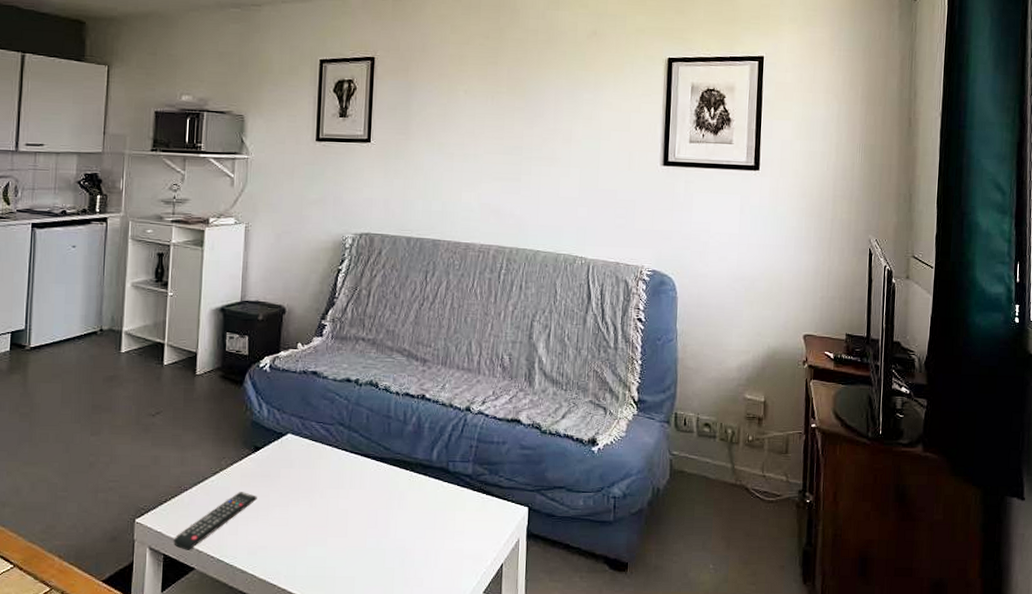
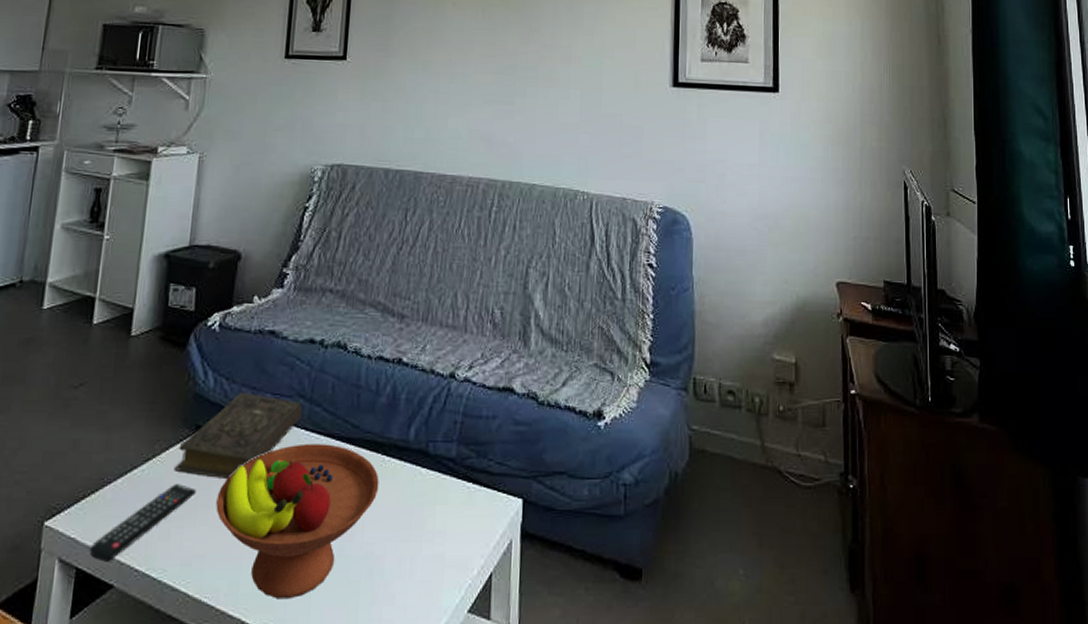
book: none [238,420,343,489] -> present [174,391,303,480]
fruit bowl: none [274,462,408,580] -> present [216,443,379,598]

